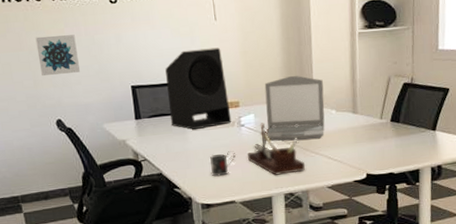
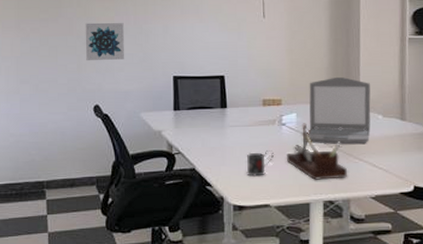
speaker: present [165,47,232,130] -> none [209,44,273,126]

